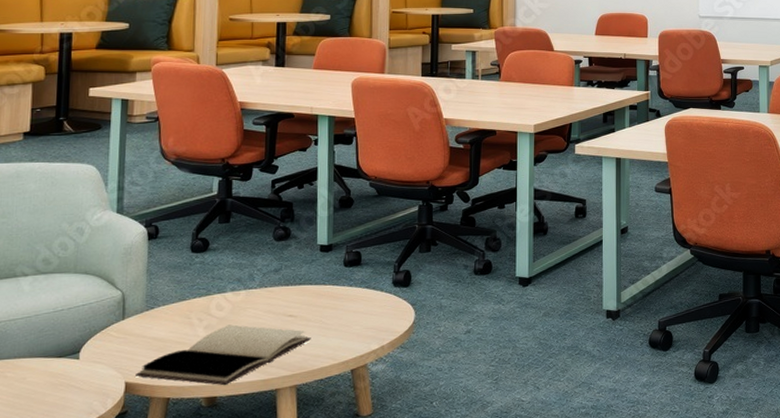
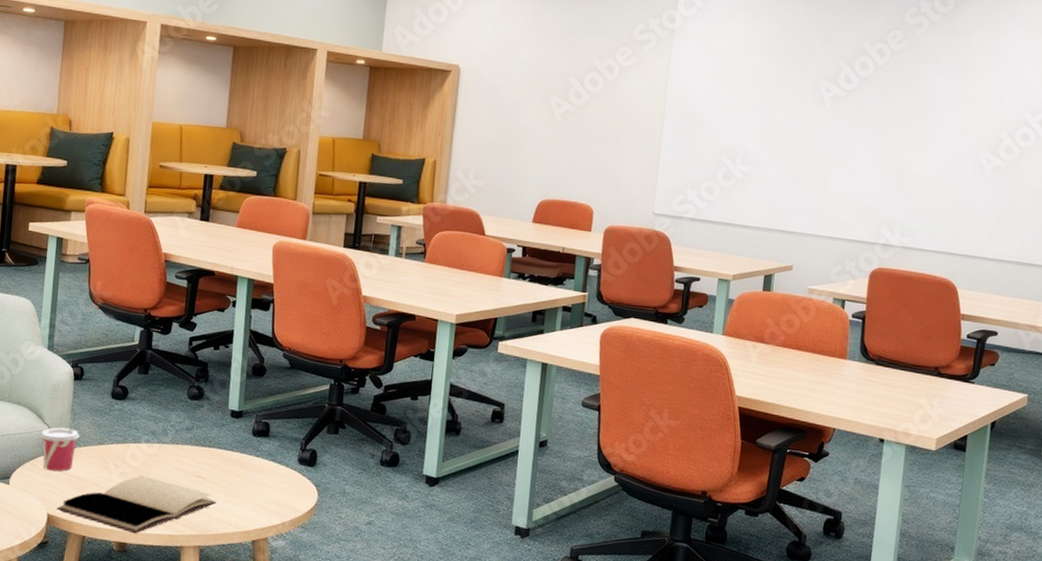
cup: none [112,289,158,337] -> present [39,427,80,472]

